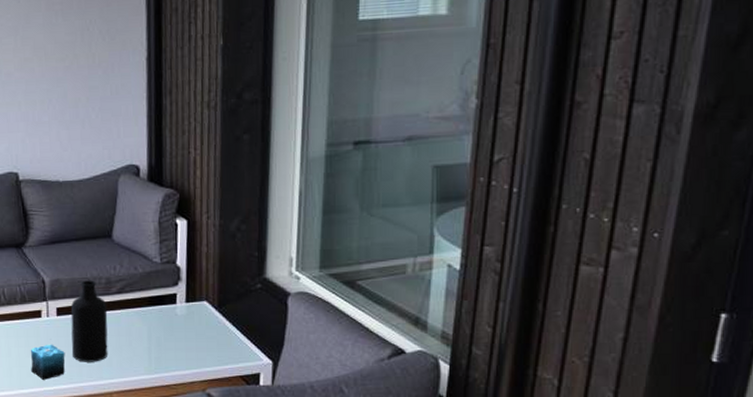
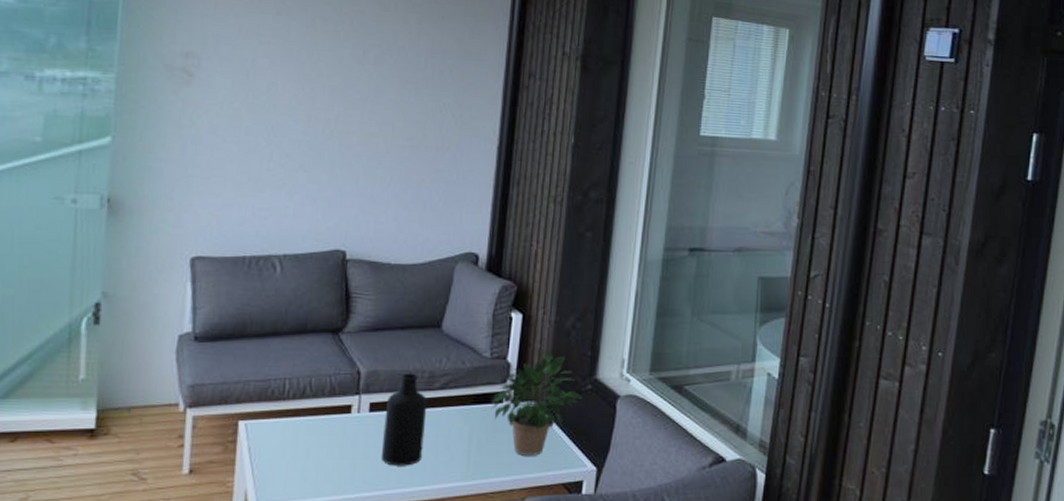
candle: present [31,344,66,380] -> none [330,444,373,486]
potted plant: none [156,253,253,351] -> present [483,351,583,456]

